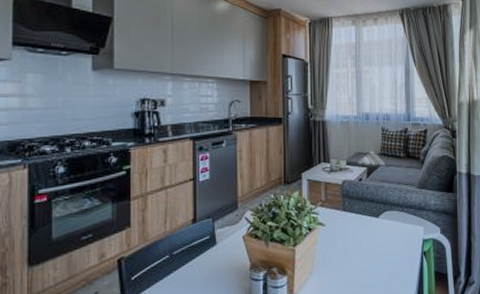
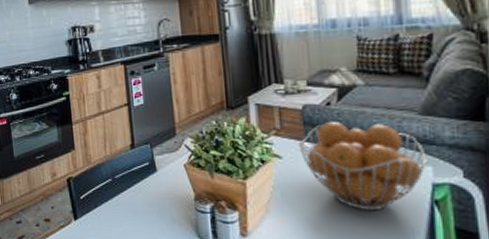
fruit basket: none [337,193,420,265] -> present [298,121,427,211]

